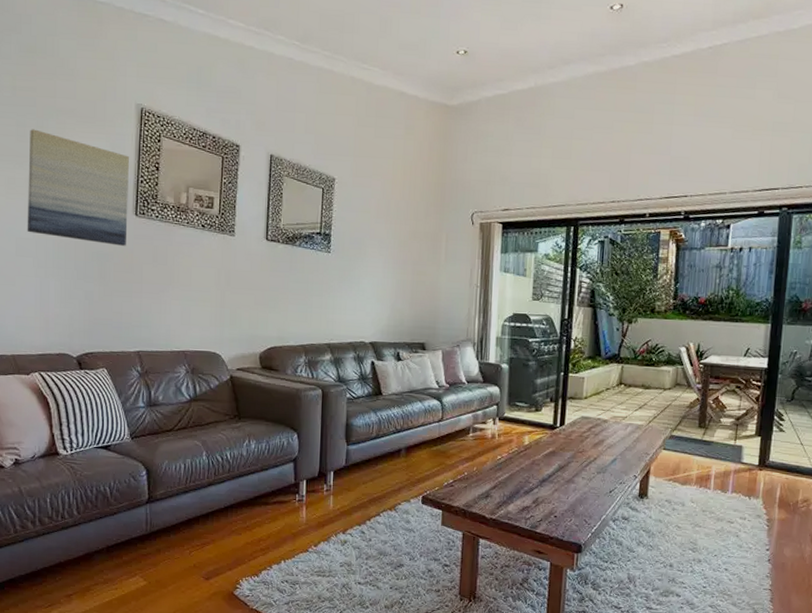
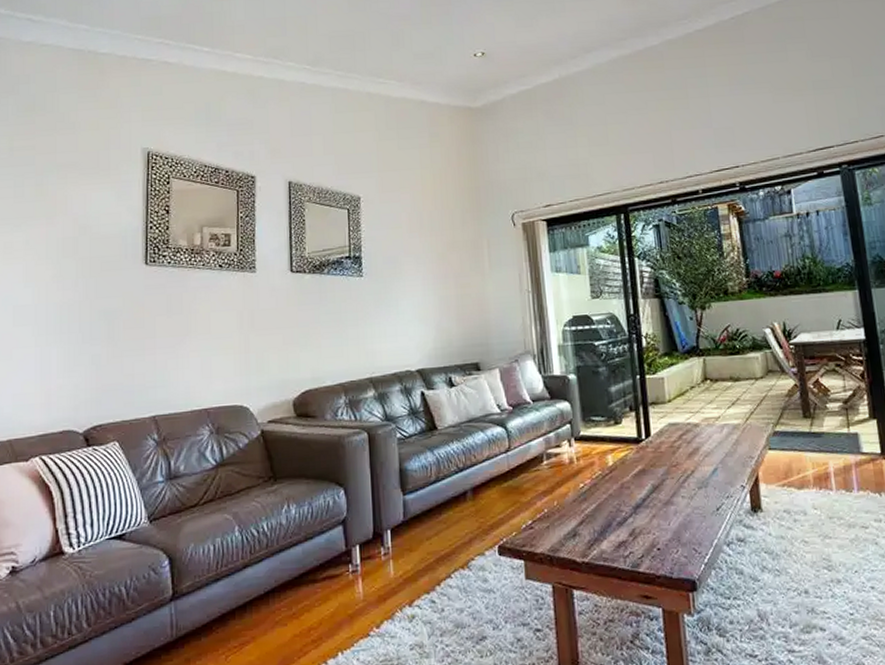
wall art: present [27,129,130,246] -> none [25,188,138,300]

